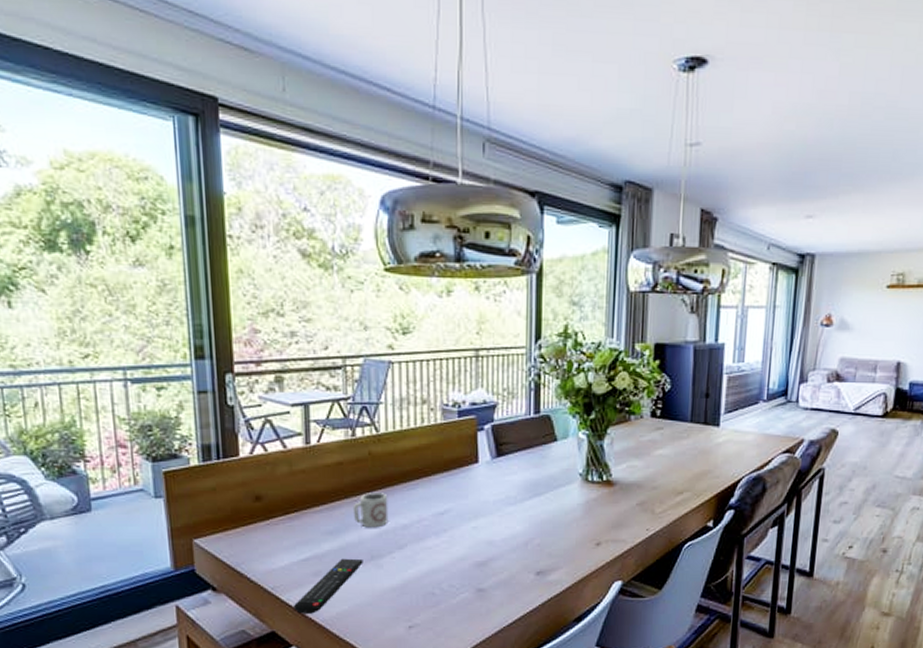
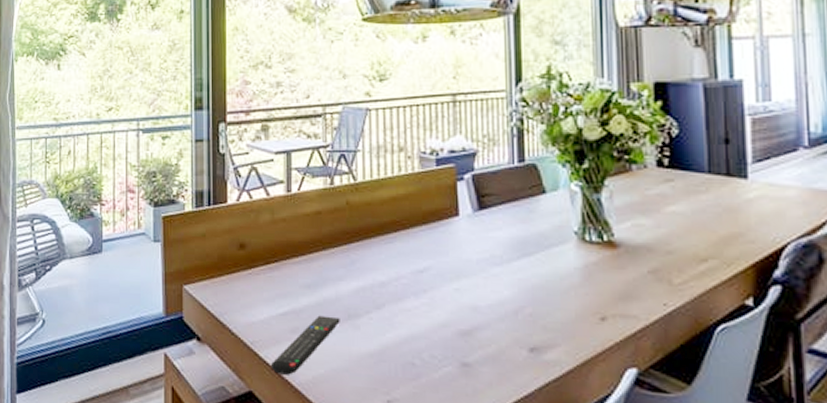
cup: present [352,493,389,528] -> none [330,245,366,284]

